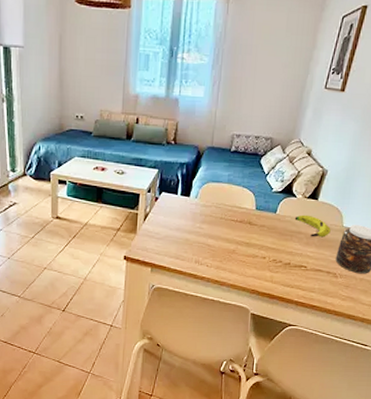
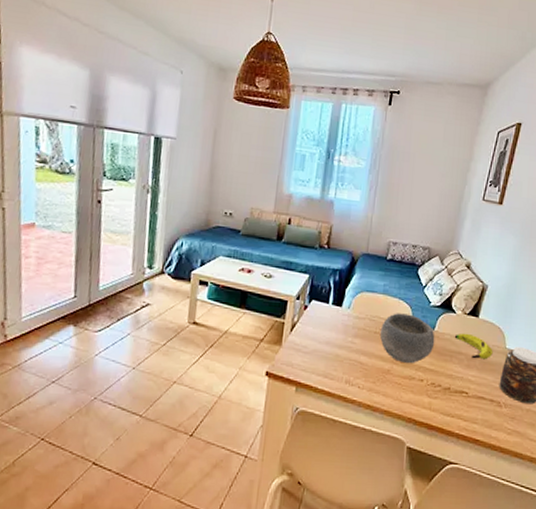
bowl: none [225,200,277,244] -> present [379,313,435,364]

